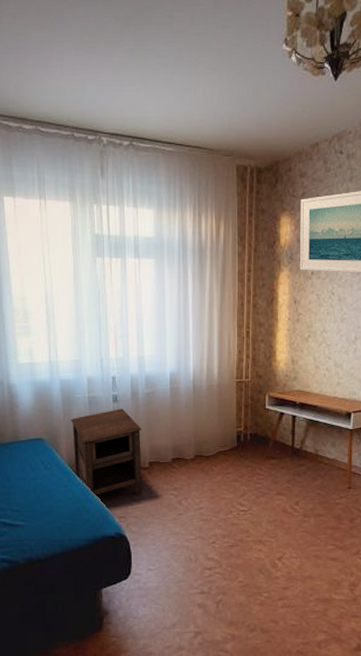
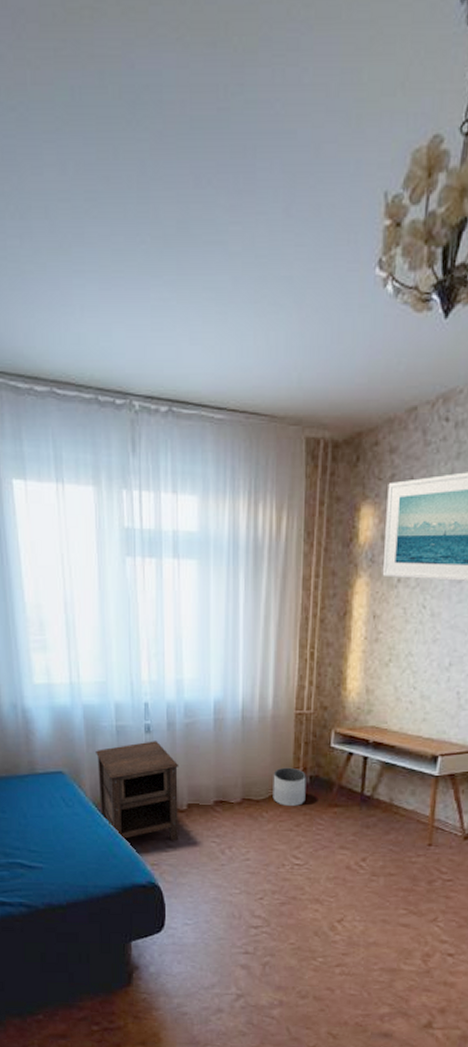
planter: none [220,427,247,460] -> present [272,767,306,806]

